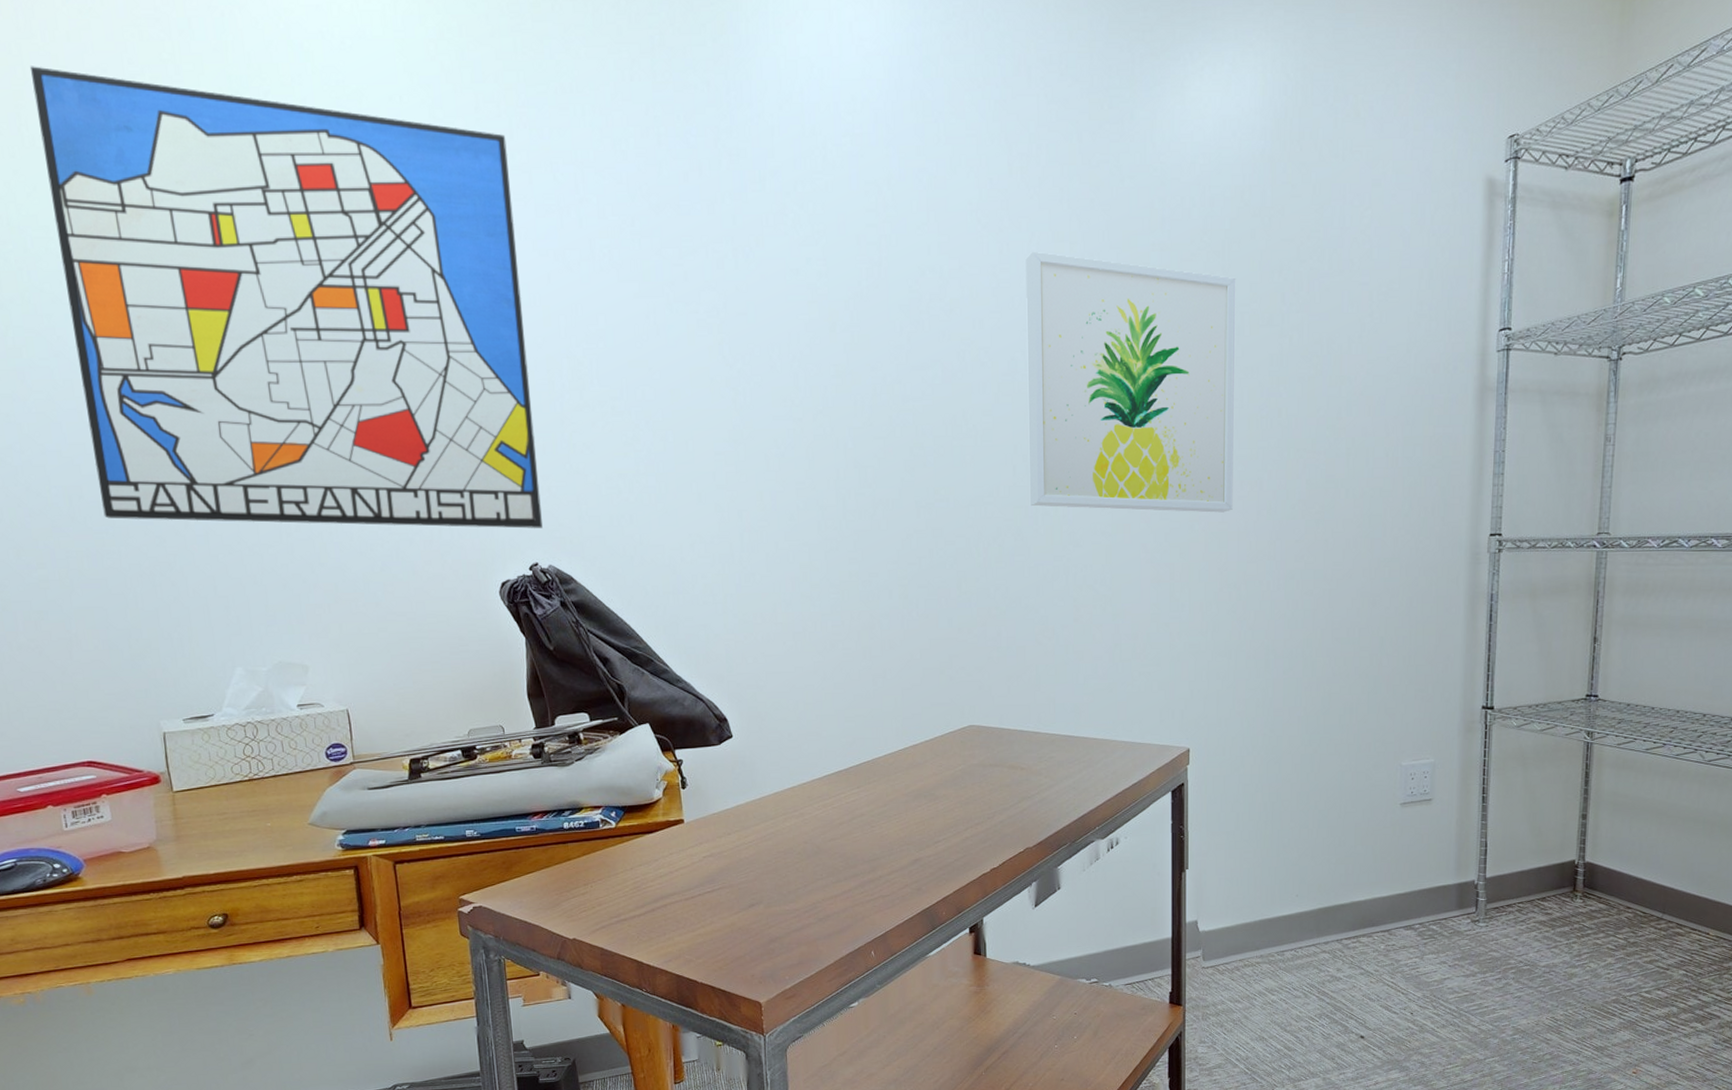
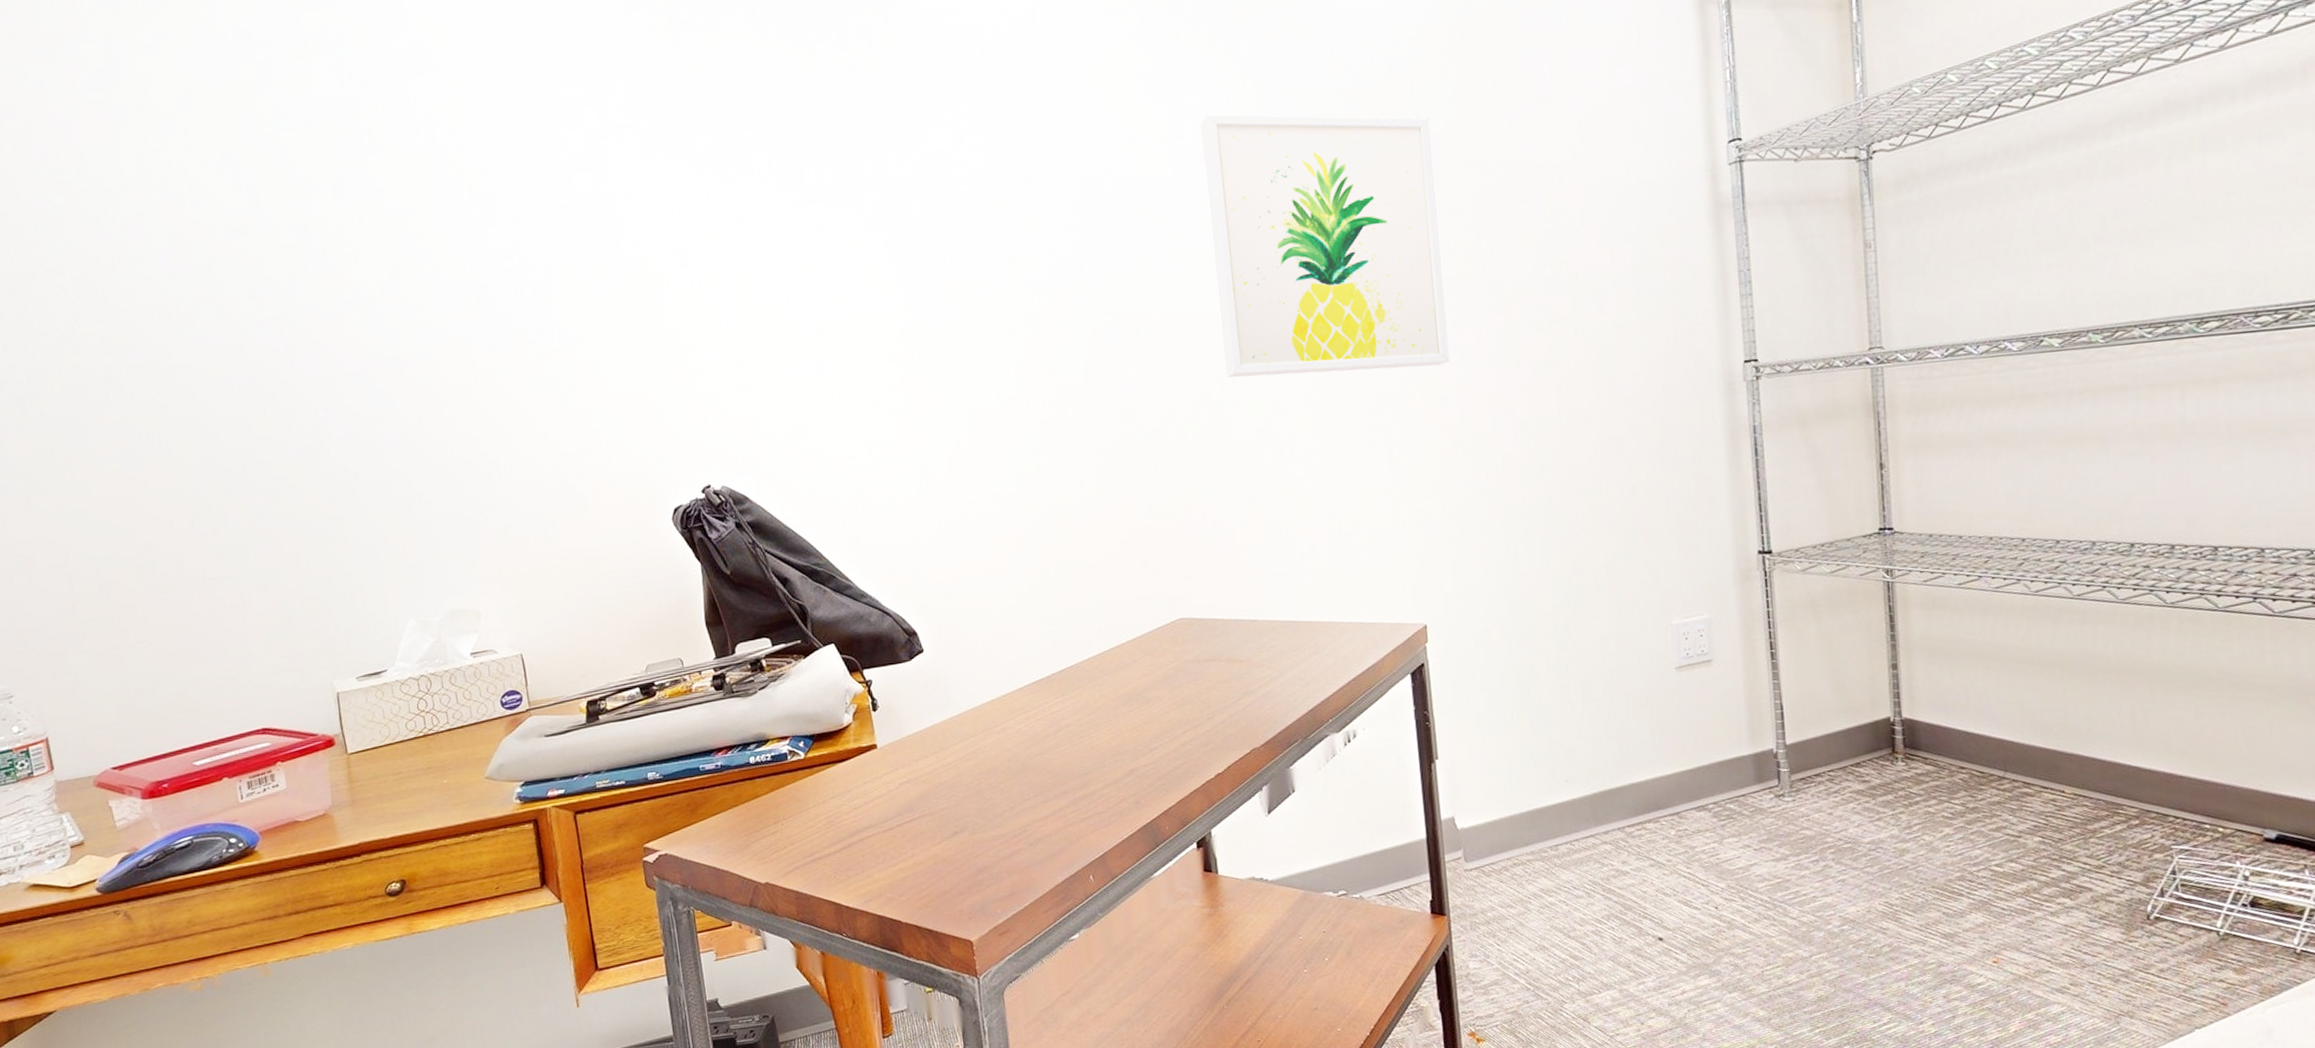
wall art: present [29,66,543,529] -> none [200,46,713,479]

